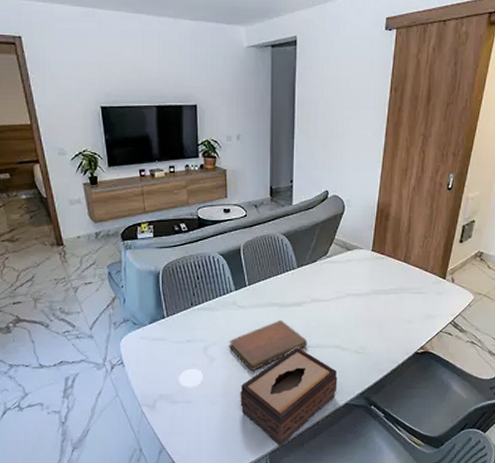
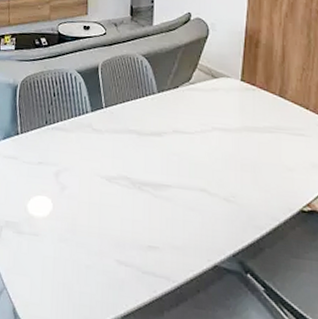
notebook: present [229,320,308,372] -> none [82,149,169,208]
tissue box: present [240,347,338,447] -> none [91,185,204,311]

